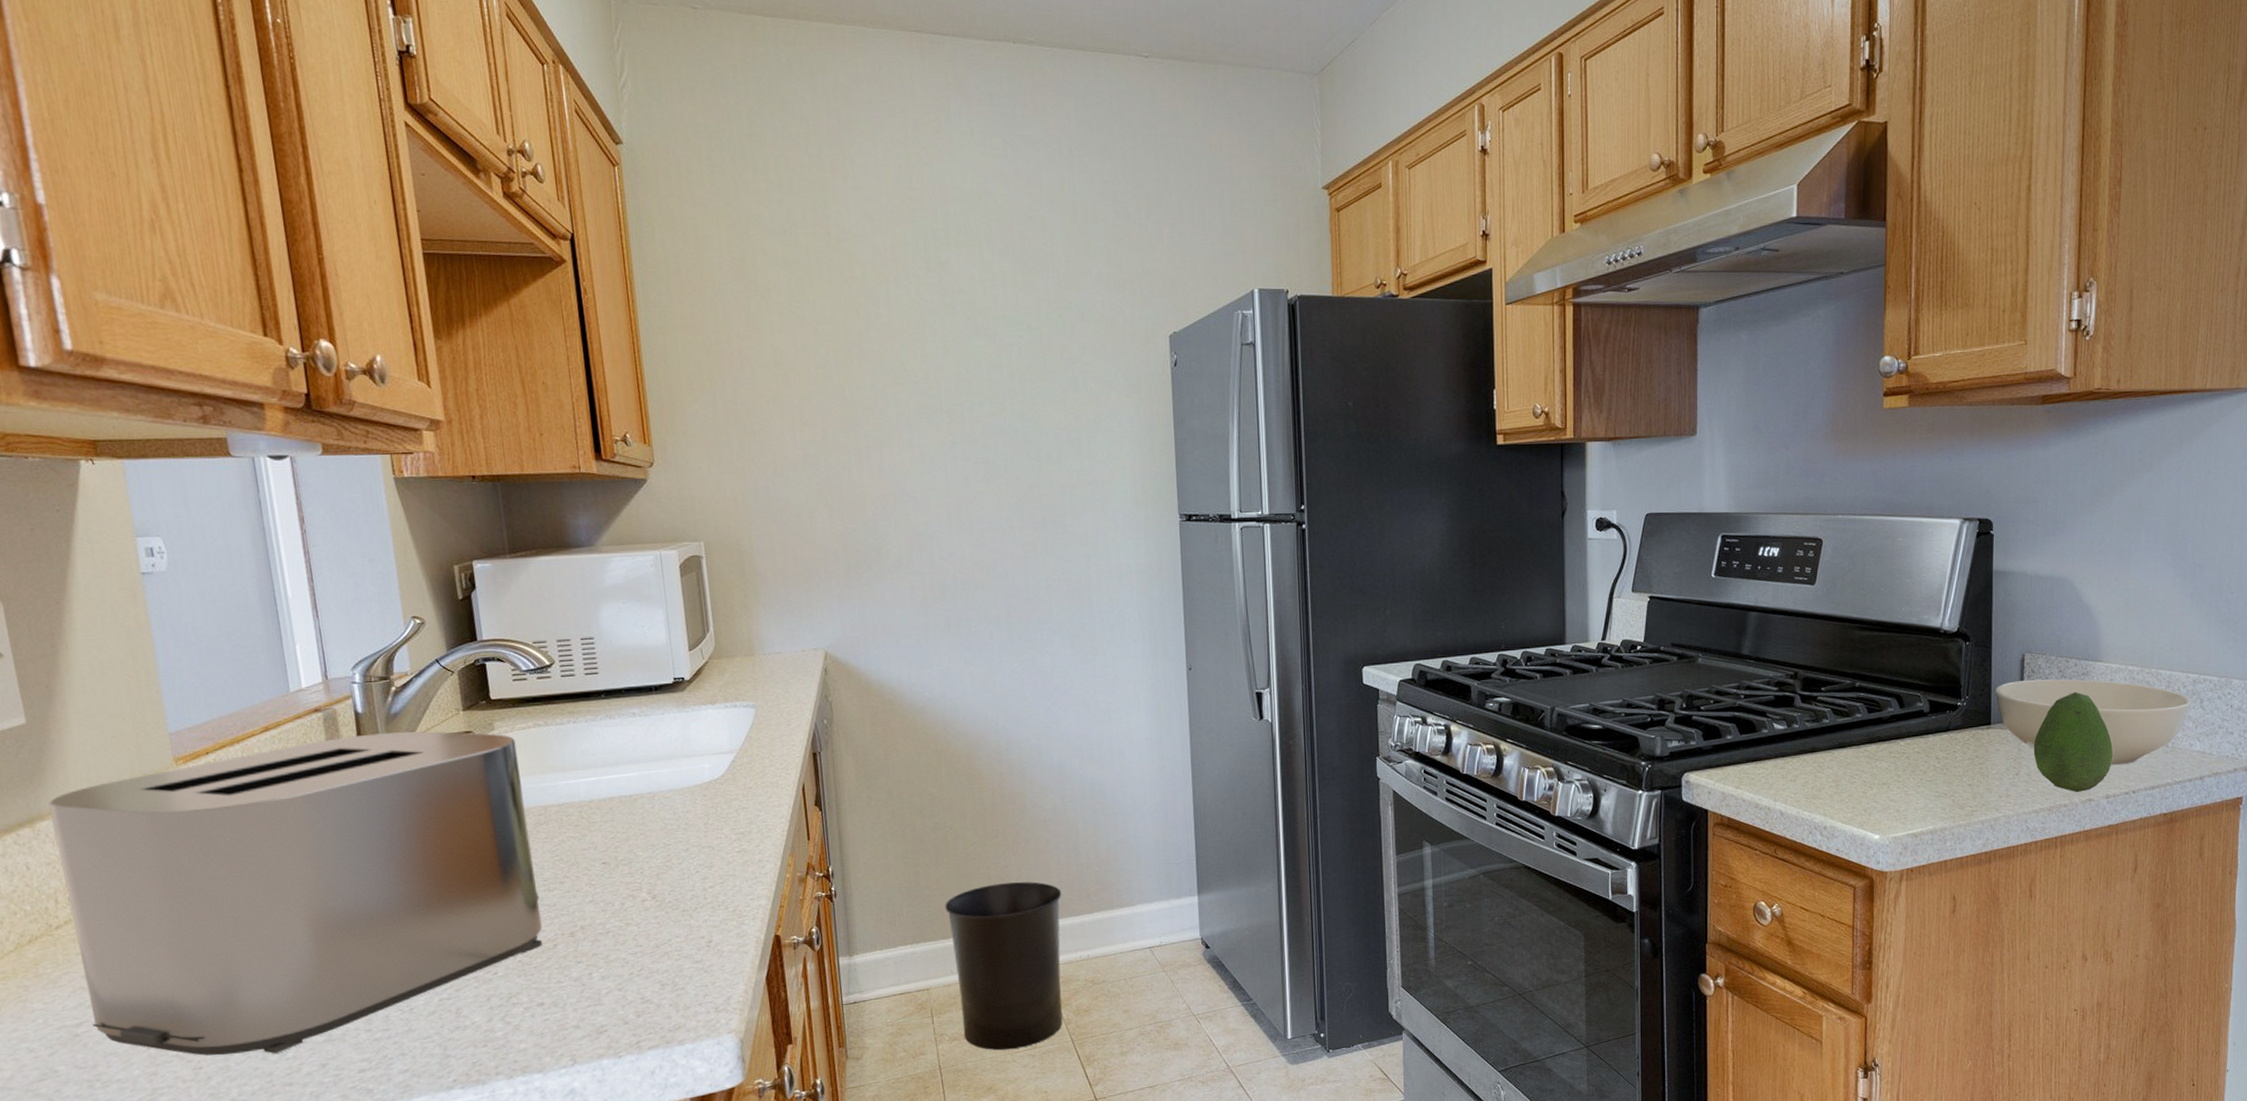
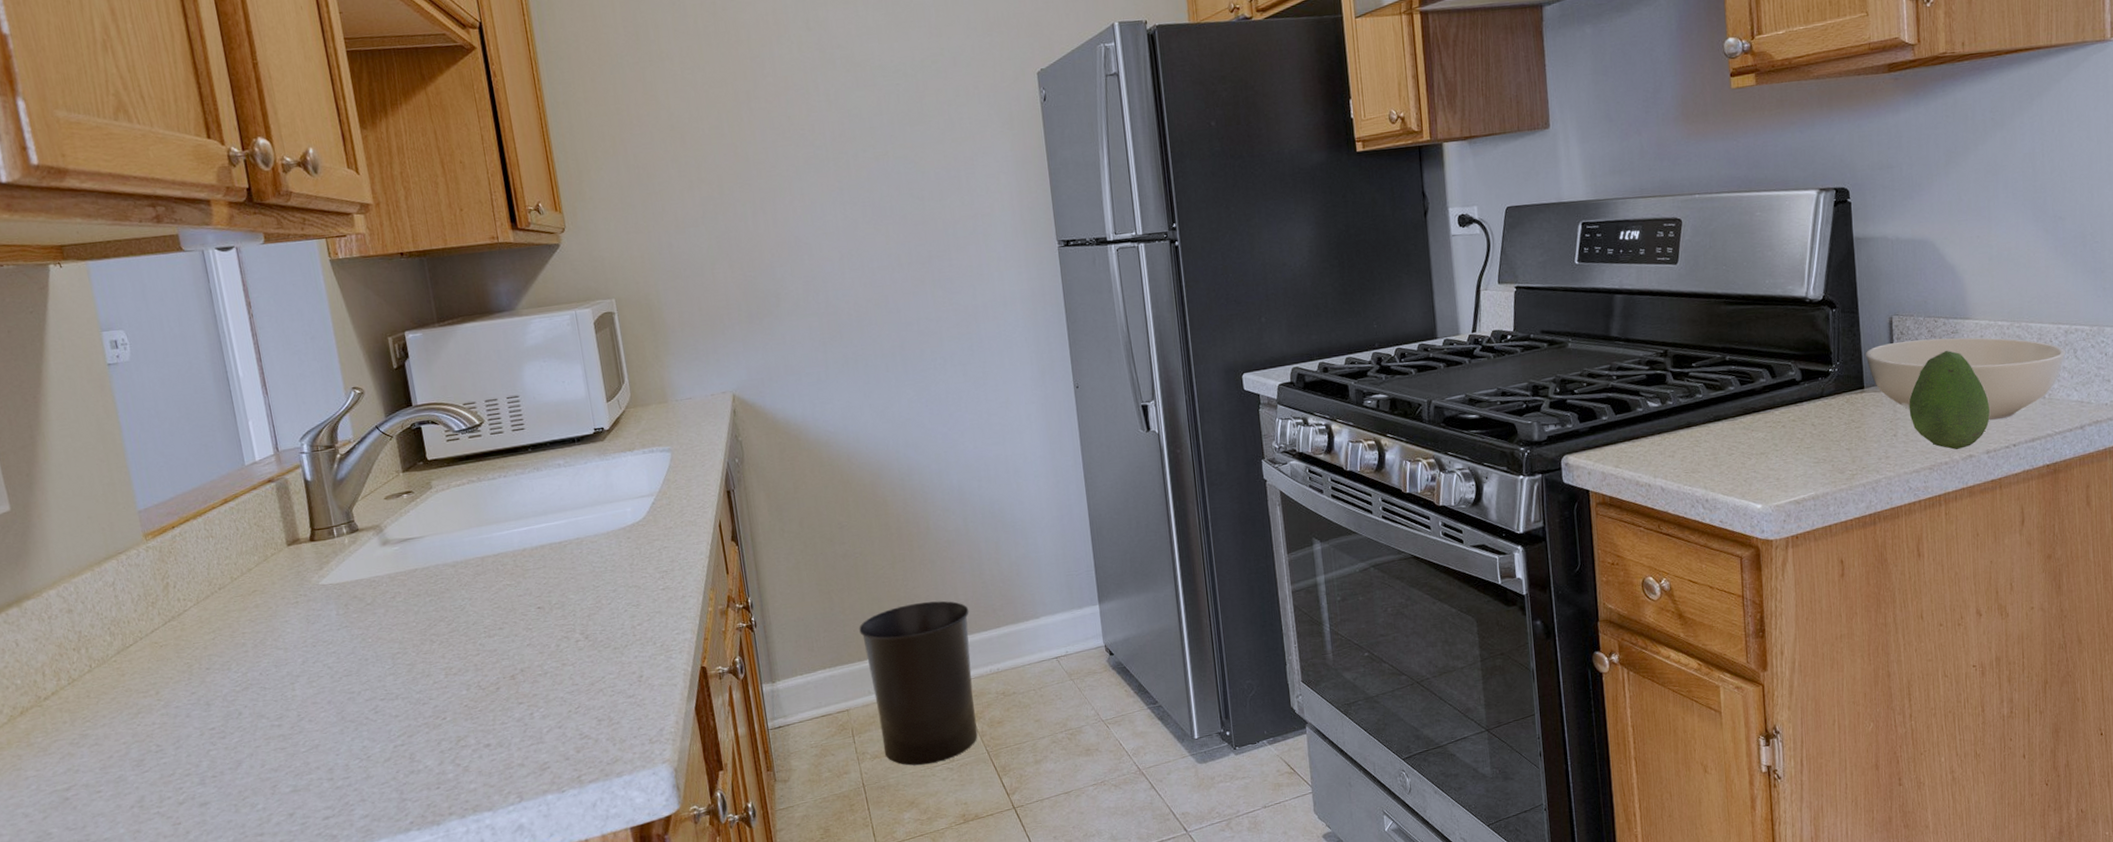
toaster: present [48,731,543,1056] -> none [33,492,486,812]

